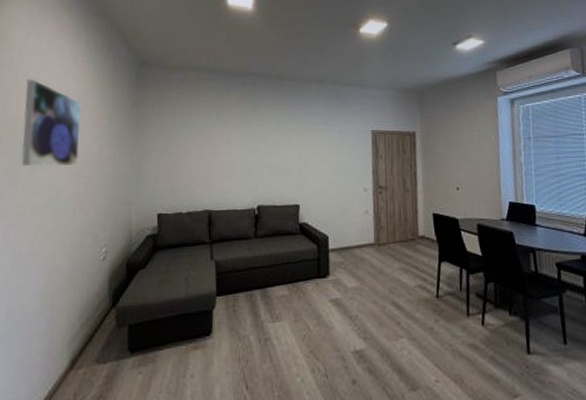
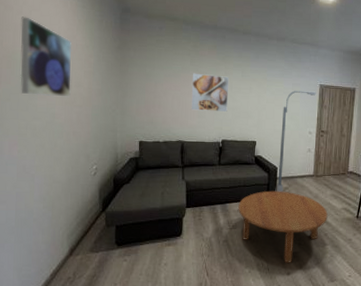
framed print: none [219,127,263,172] -> present [191,73,230,112]
coffee table: none [282,267,399,368] -> present [238,190,328,264]
floor lamp: none [327,139,368,268] -> present [275,91,316,192]

